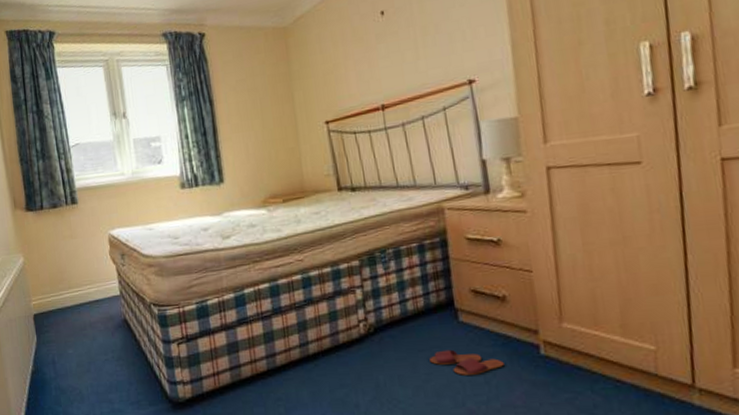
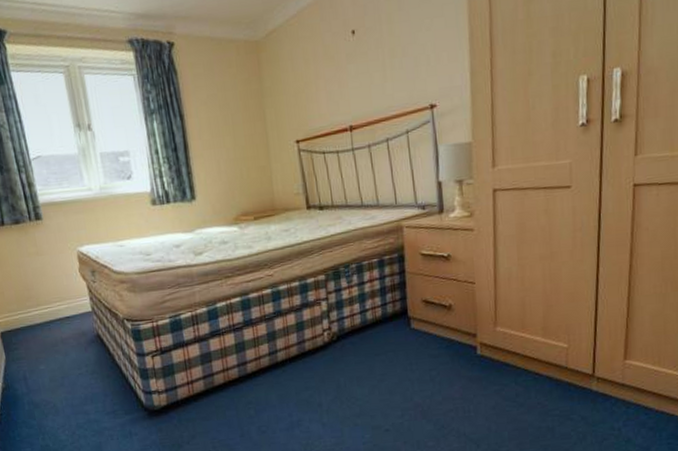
slippers: present [430,349,504,376] -> none [384,352,447,375]

